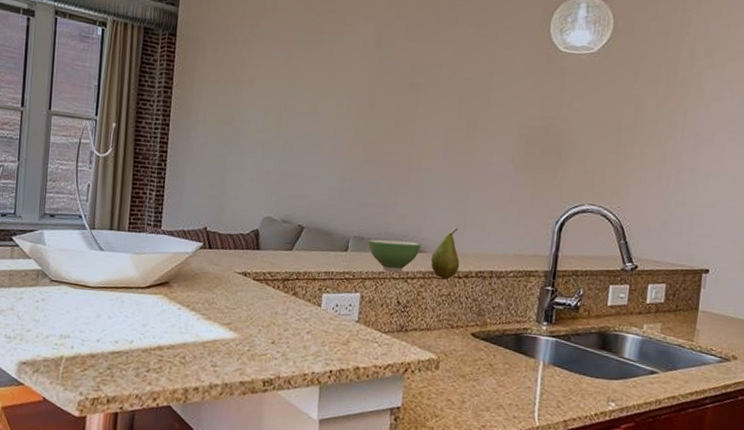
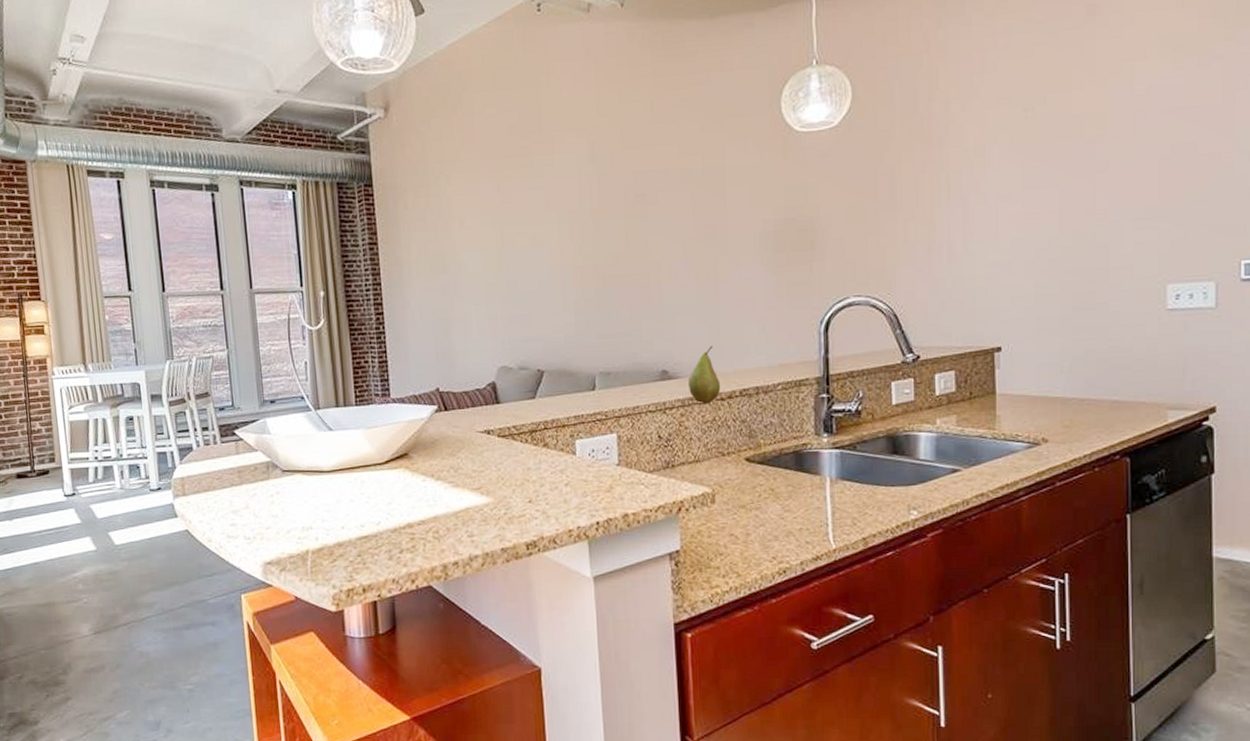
bowl: present [368,239,422,272] -> none [616,369,676,405]

